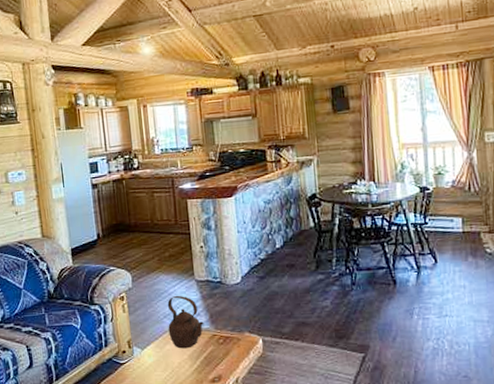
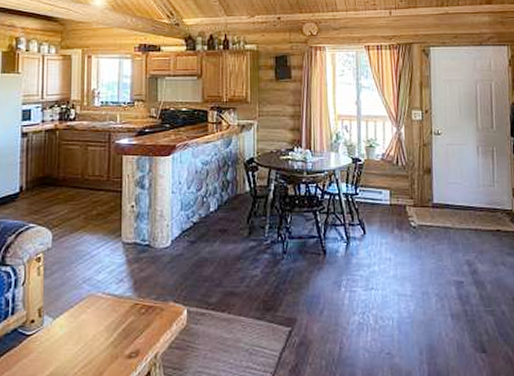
teapot: present [167,295,204,349] -> none [86,258,126,319]

